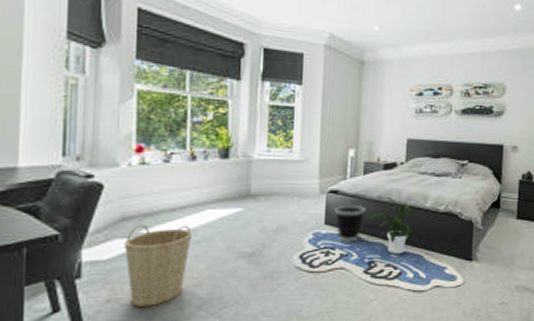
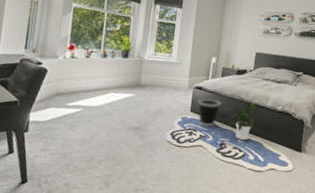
basket: present [124,224,192,307] -> none [56,99,100,157]

